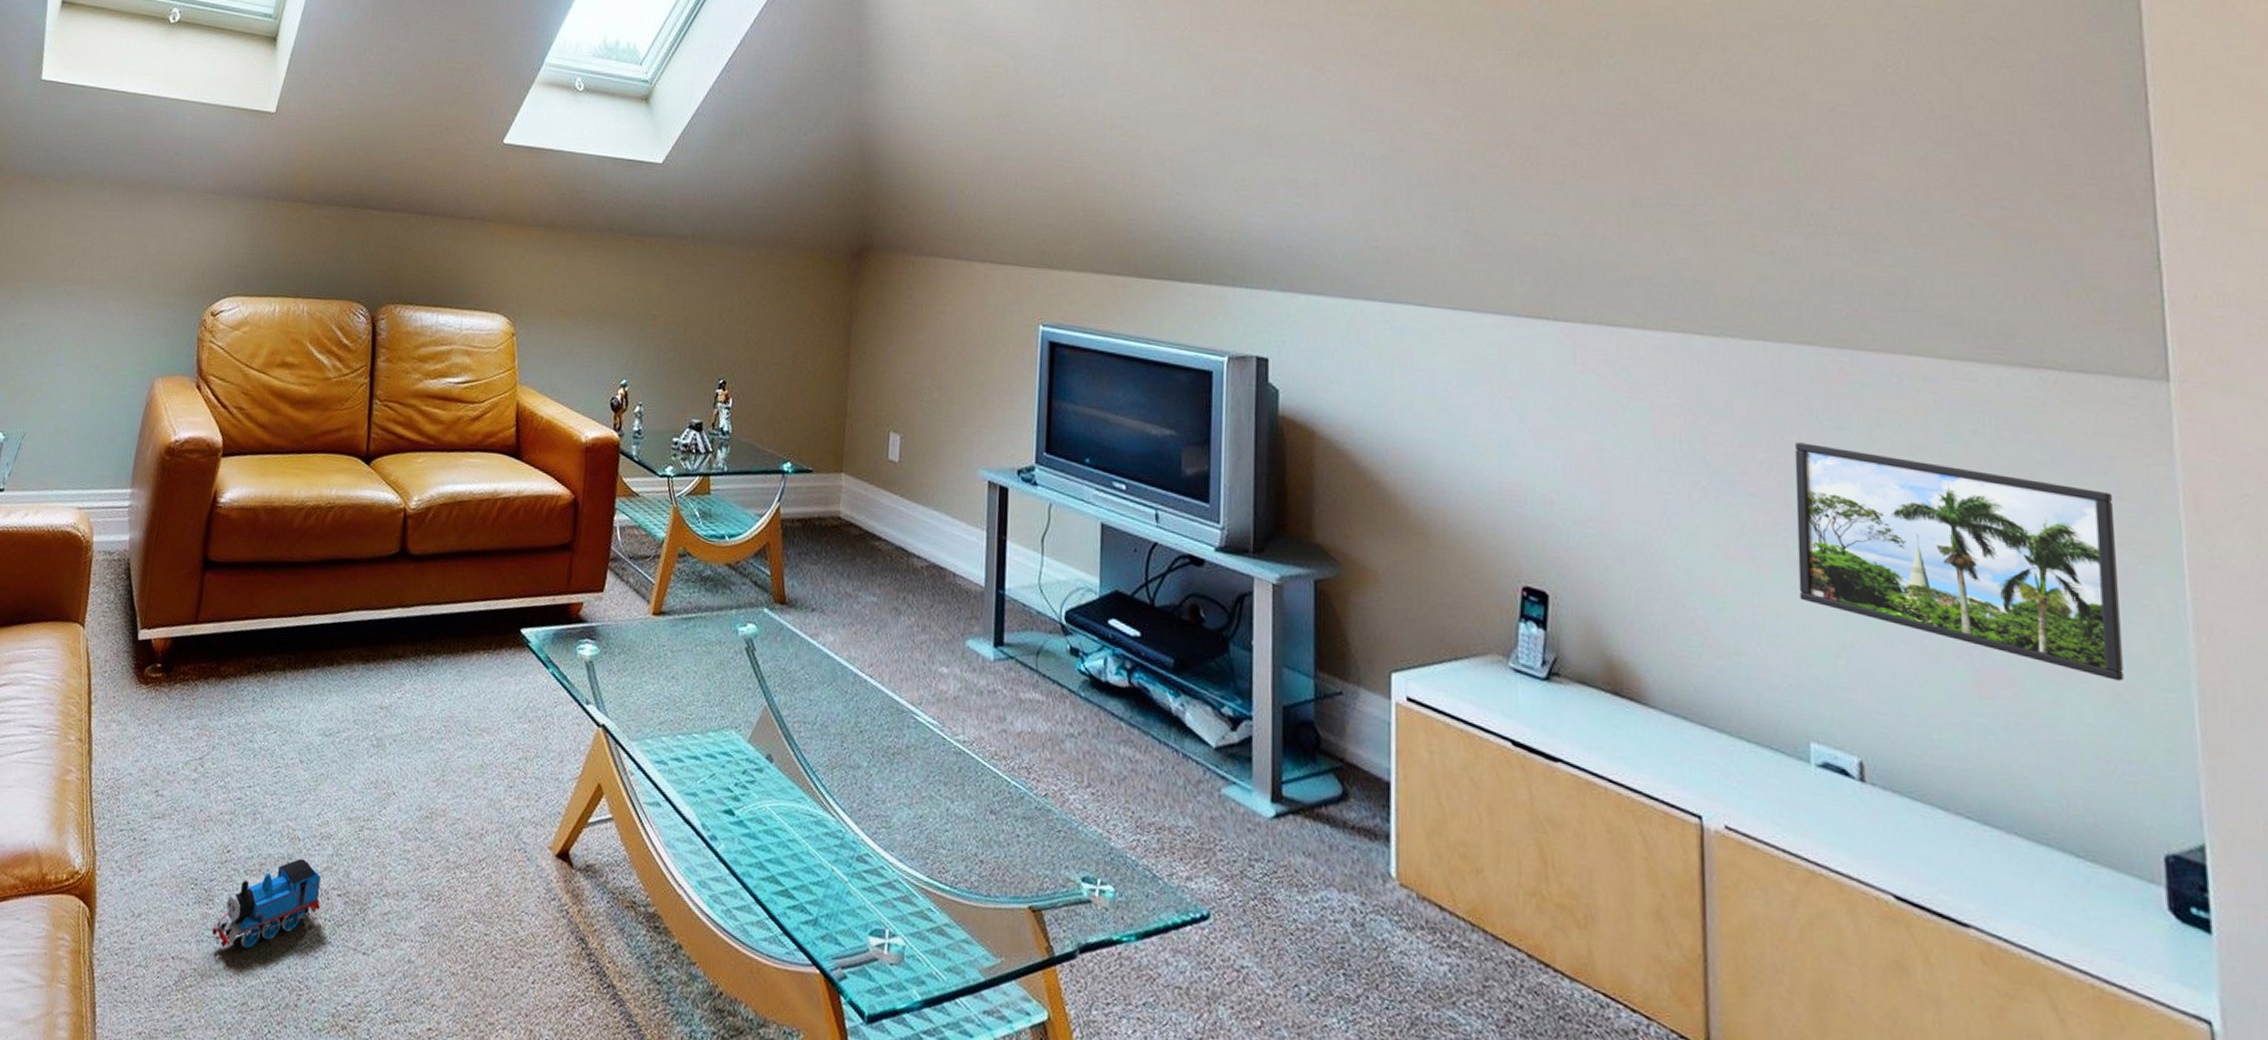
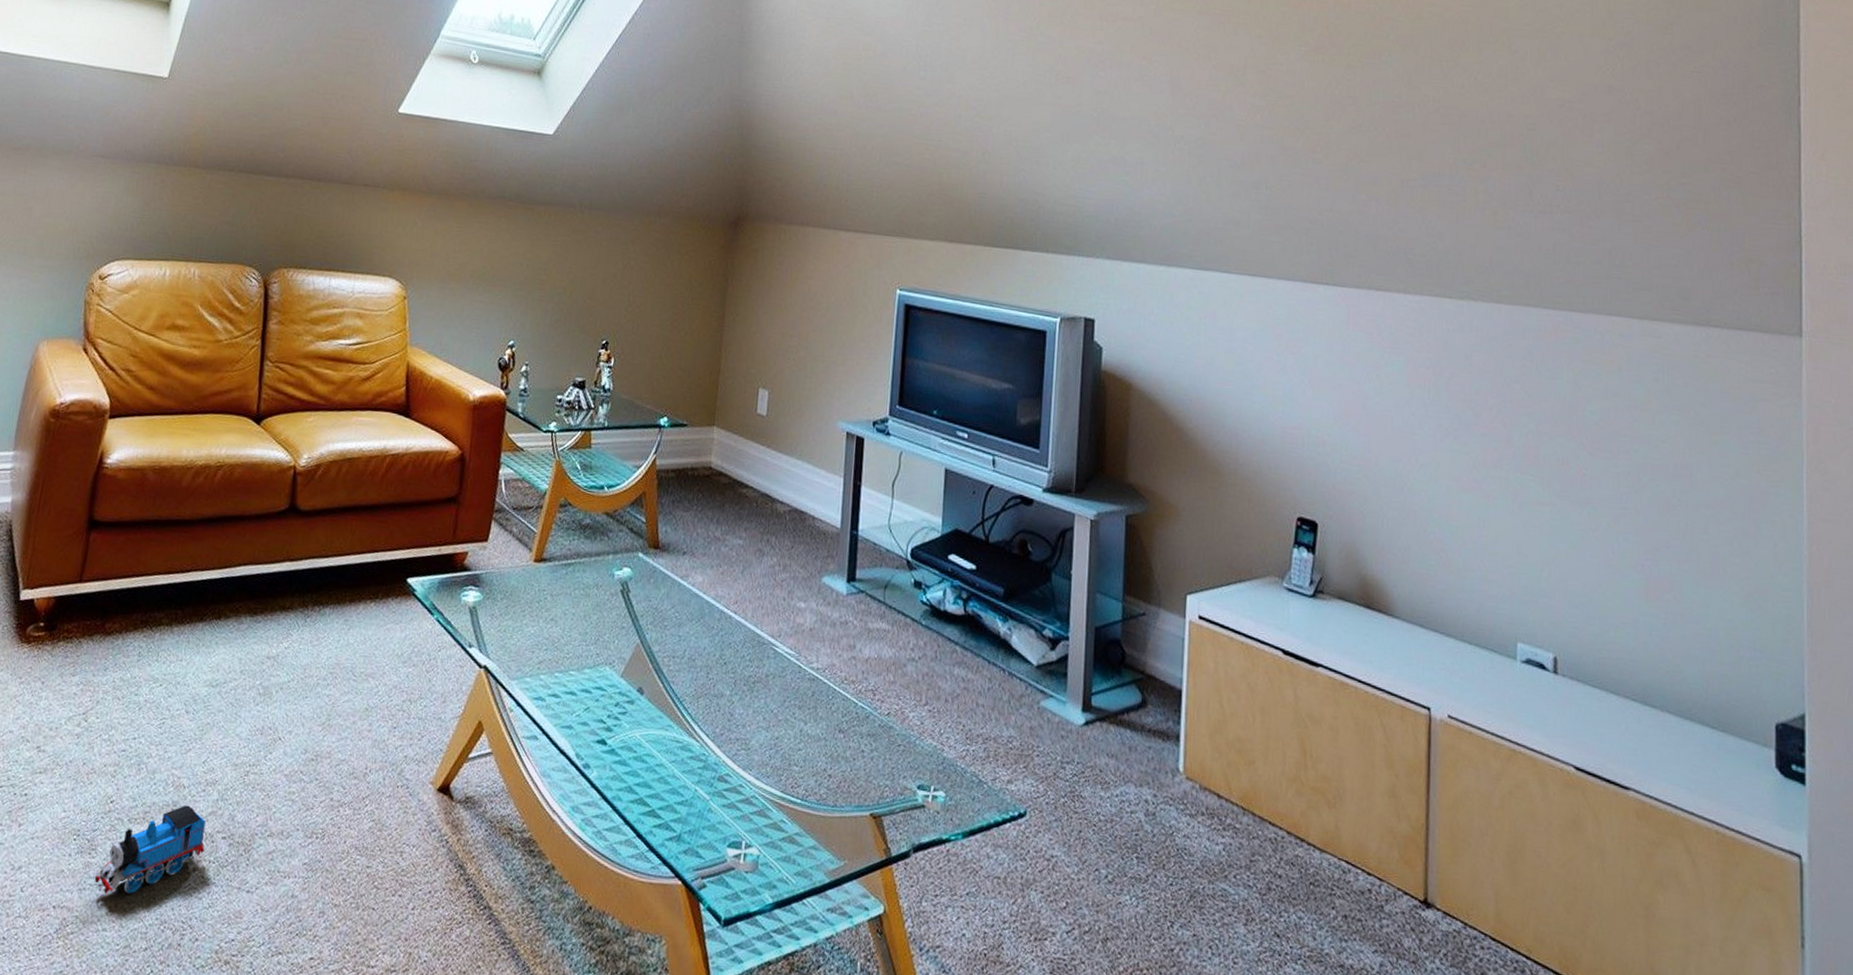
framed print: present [1794,442,2124,681] -> none [1515,390,1755,584]

